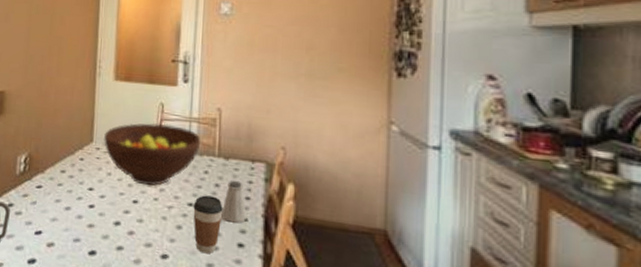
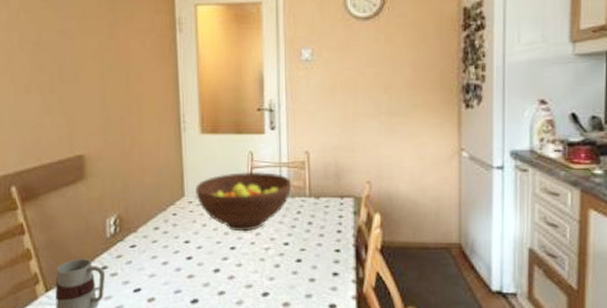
coffee cup: present [193,195,223,254] -> none [289,233,317,286]
saltshaker: present [221,180,247,223] -> none [316,216,339,255]

